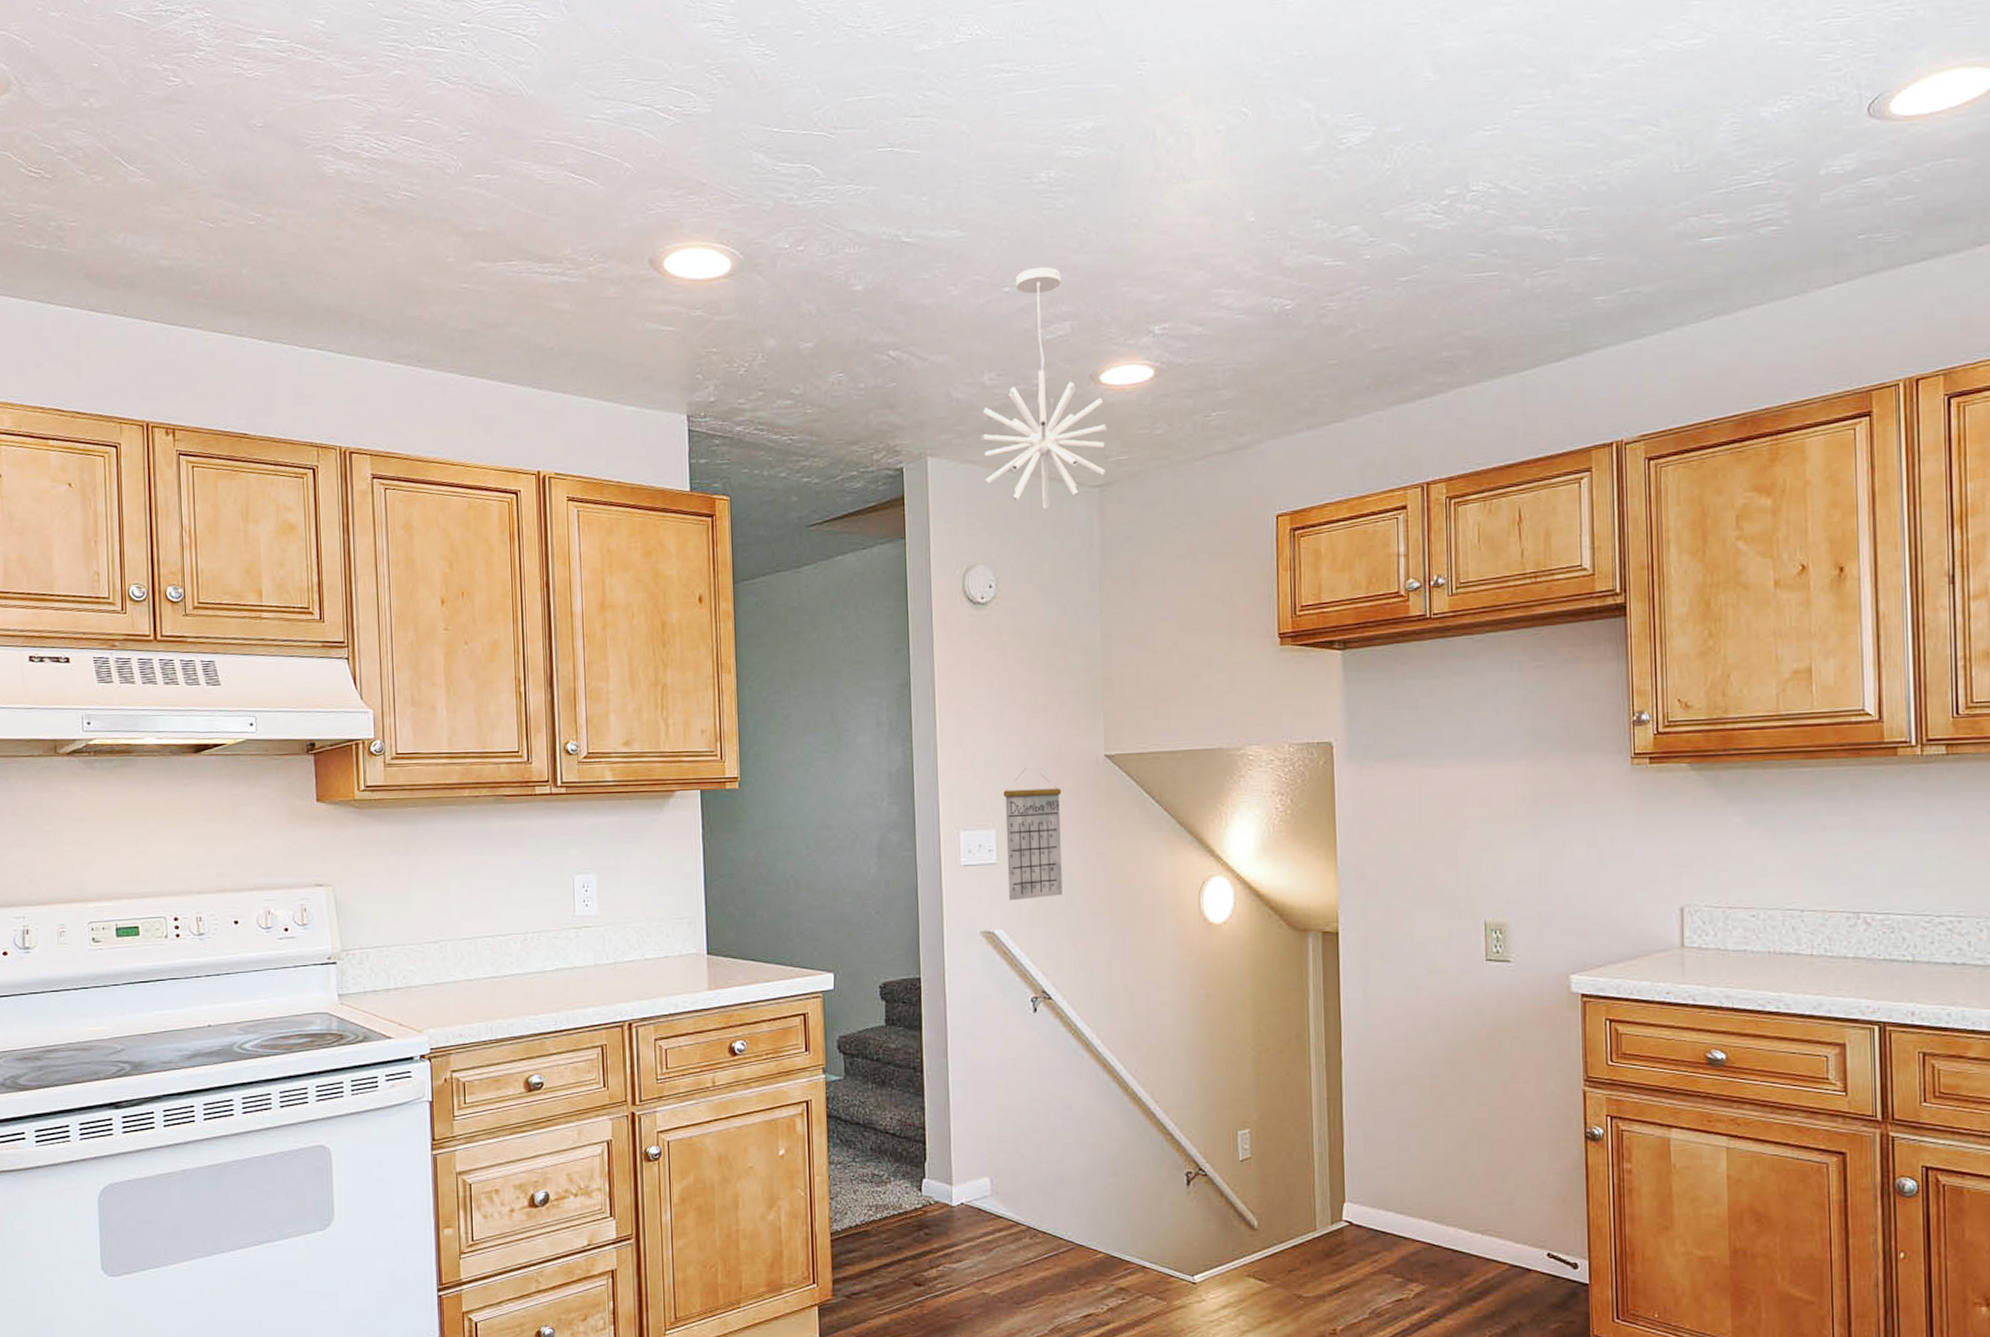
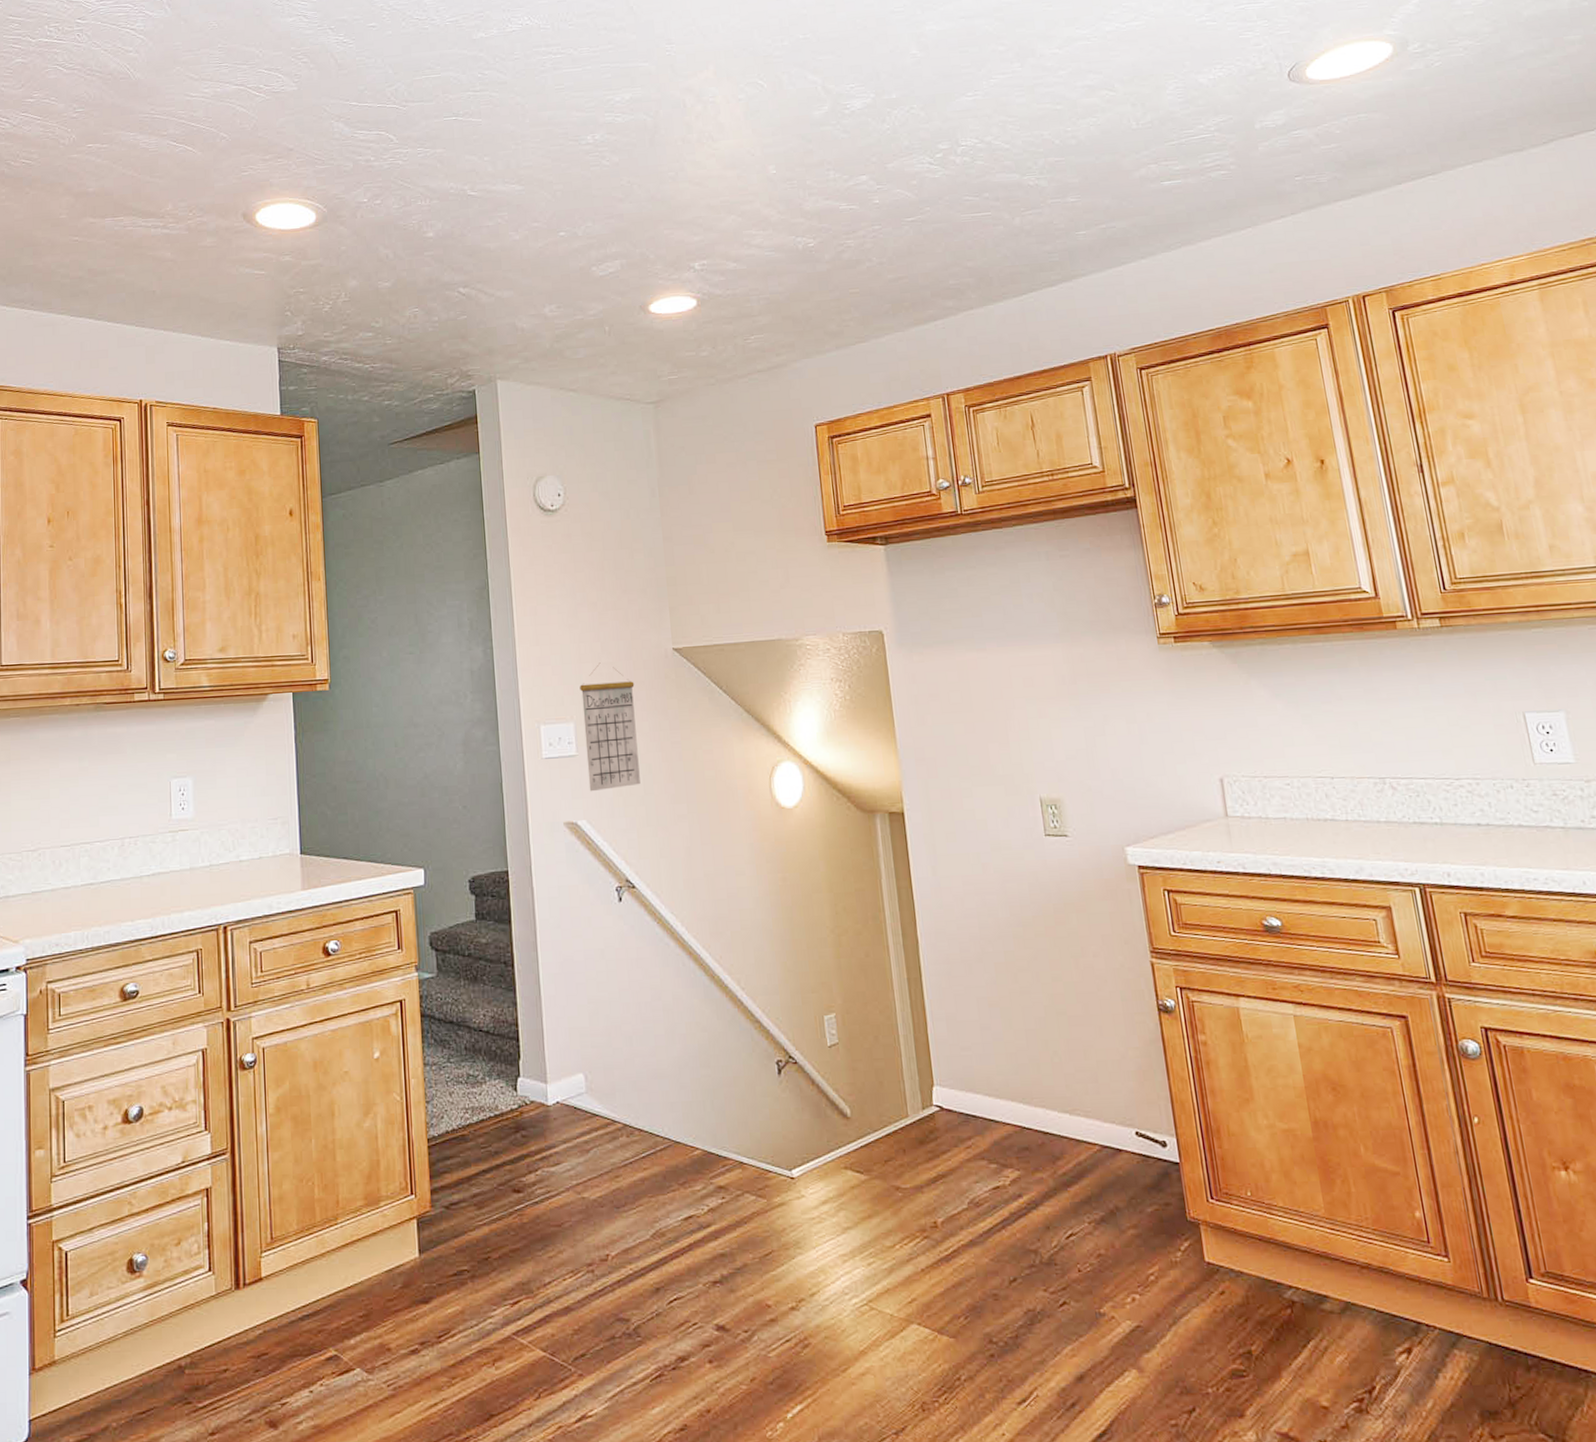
pendant light: present [980,266,1107,509] -> none [544,214,659,424]

